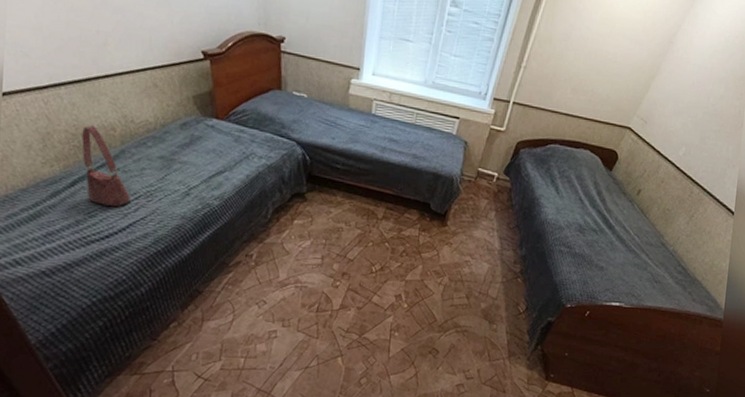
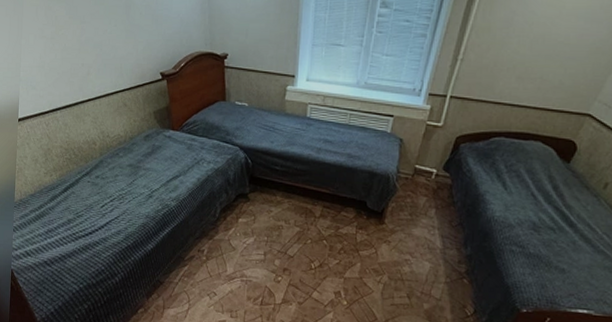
shoulder bag: present [81,125,131,207] -> none [72,141,107,208]

